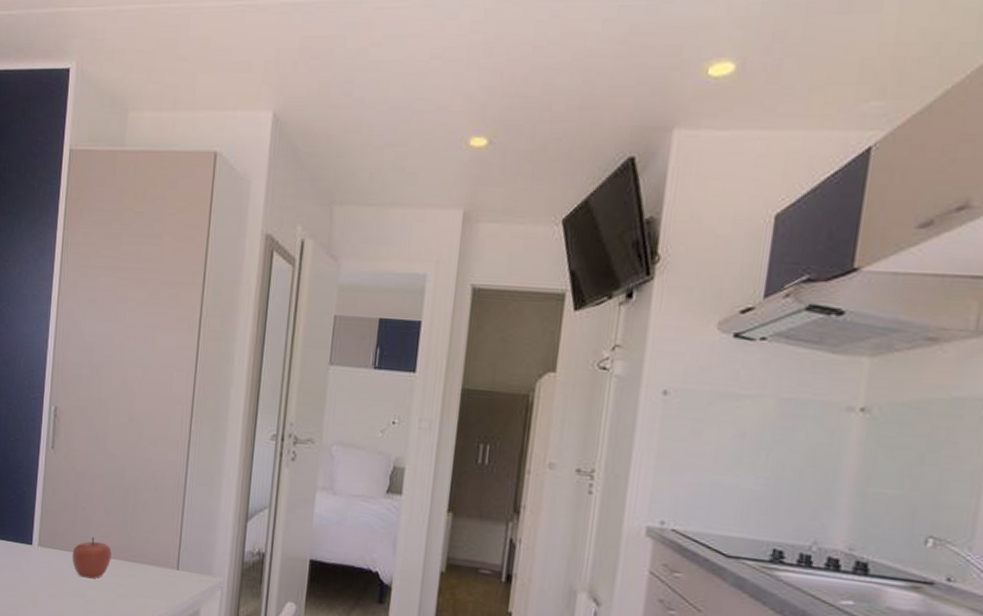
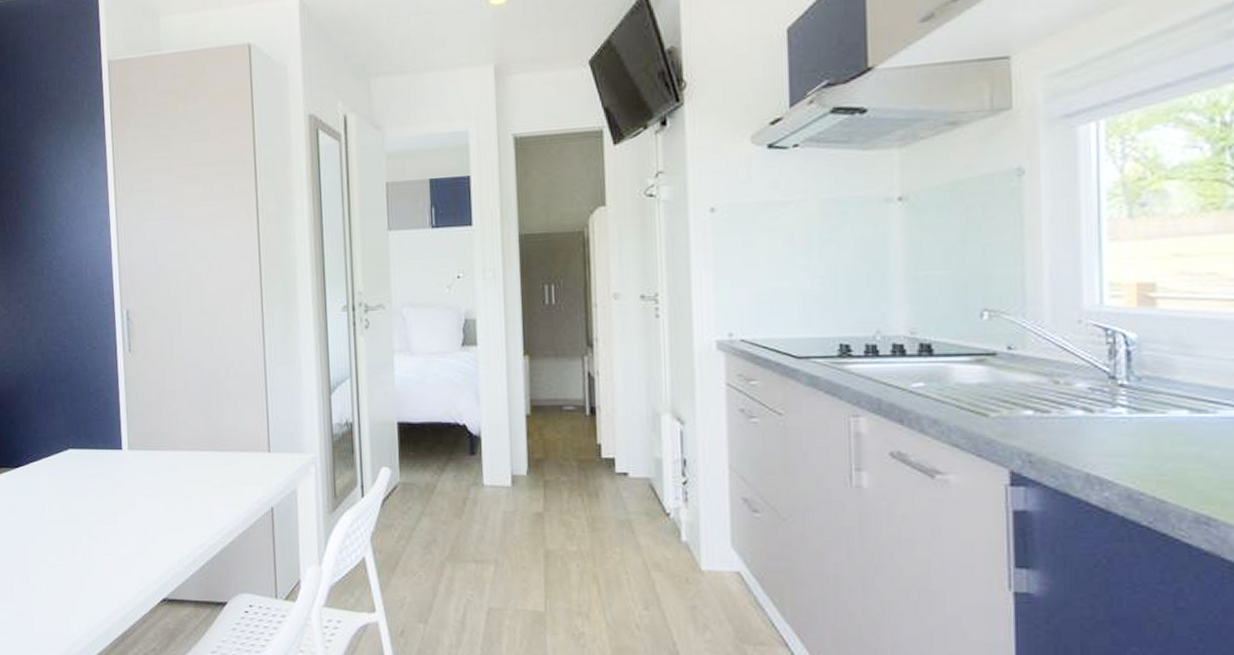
fruit: present [72,536,112,579] -> none [163,432,202,474]

